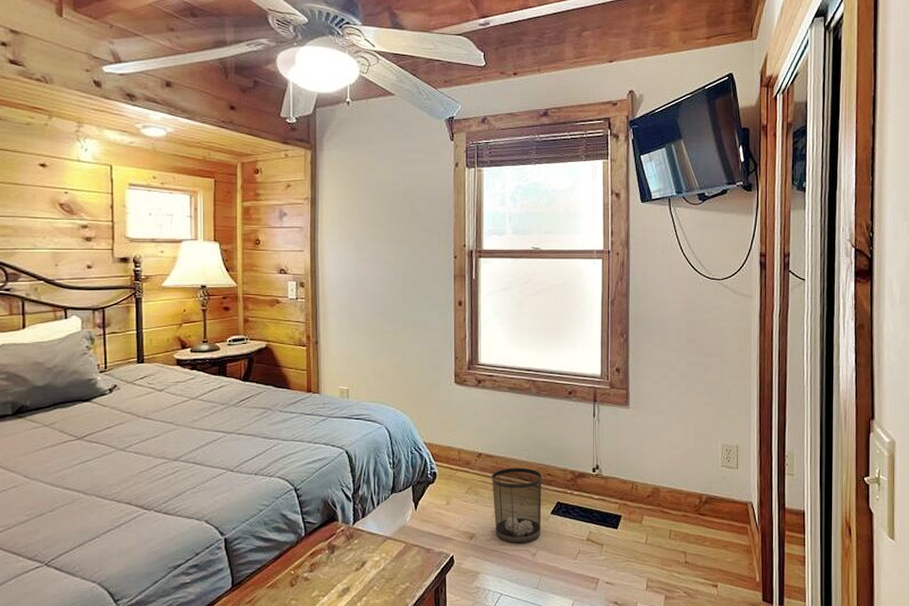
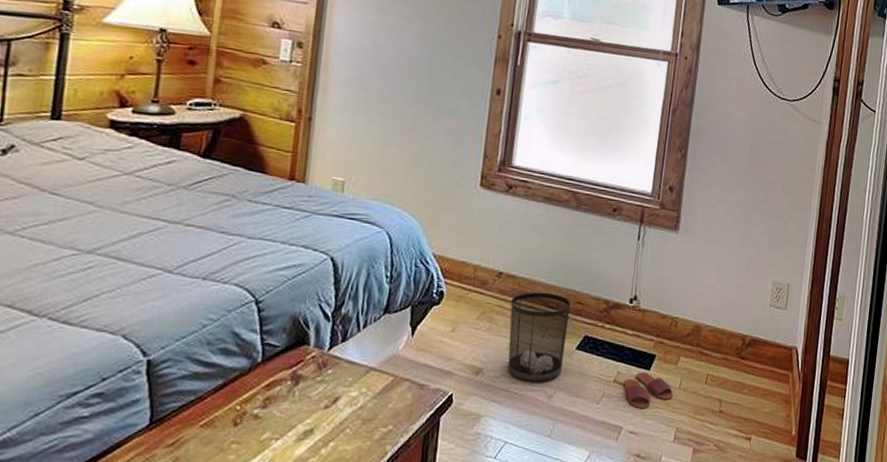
slippers: none [596,531,641,563] -> present [623,372,673,409]

